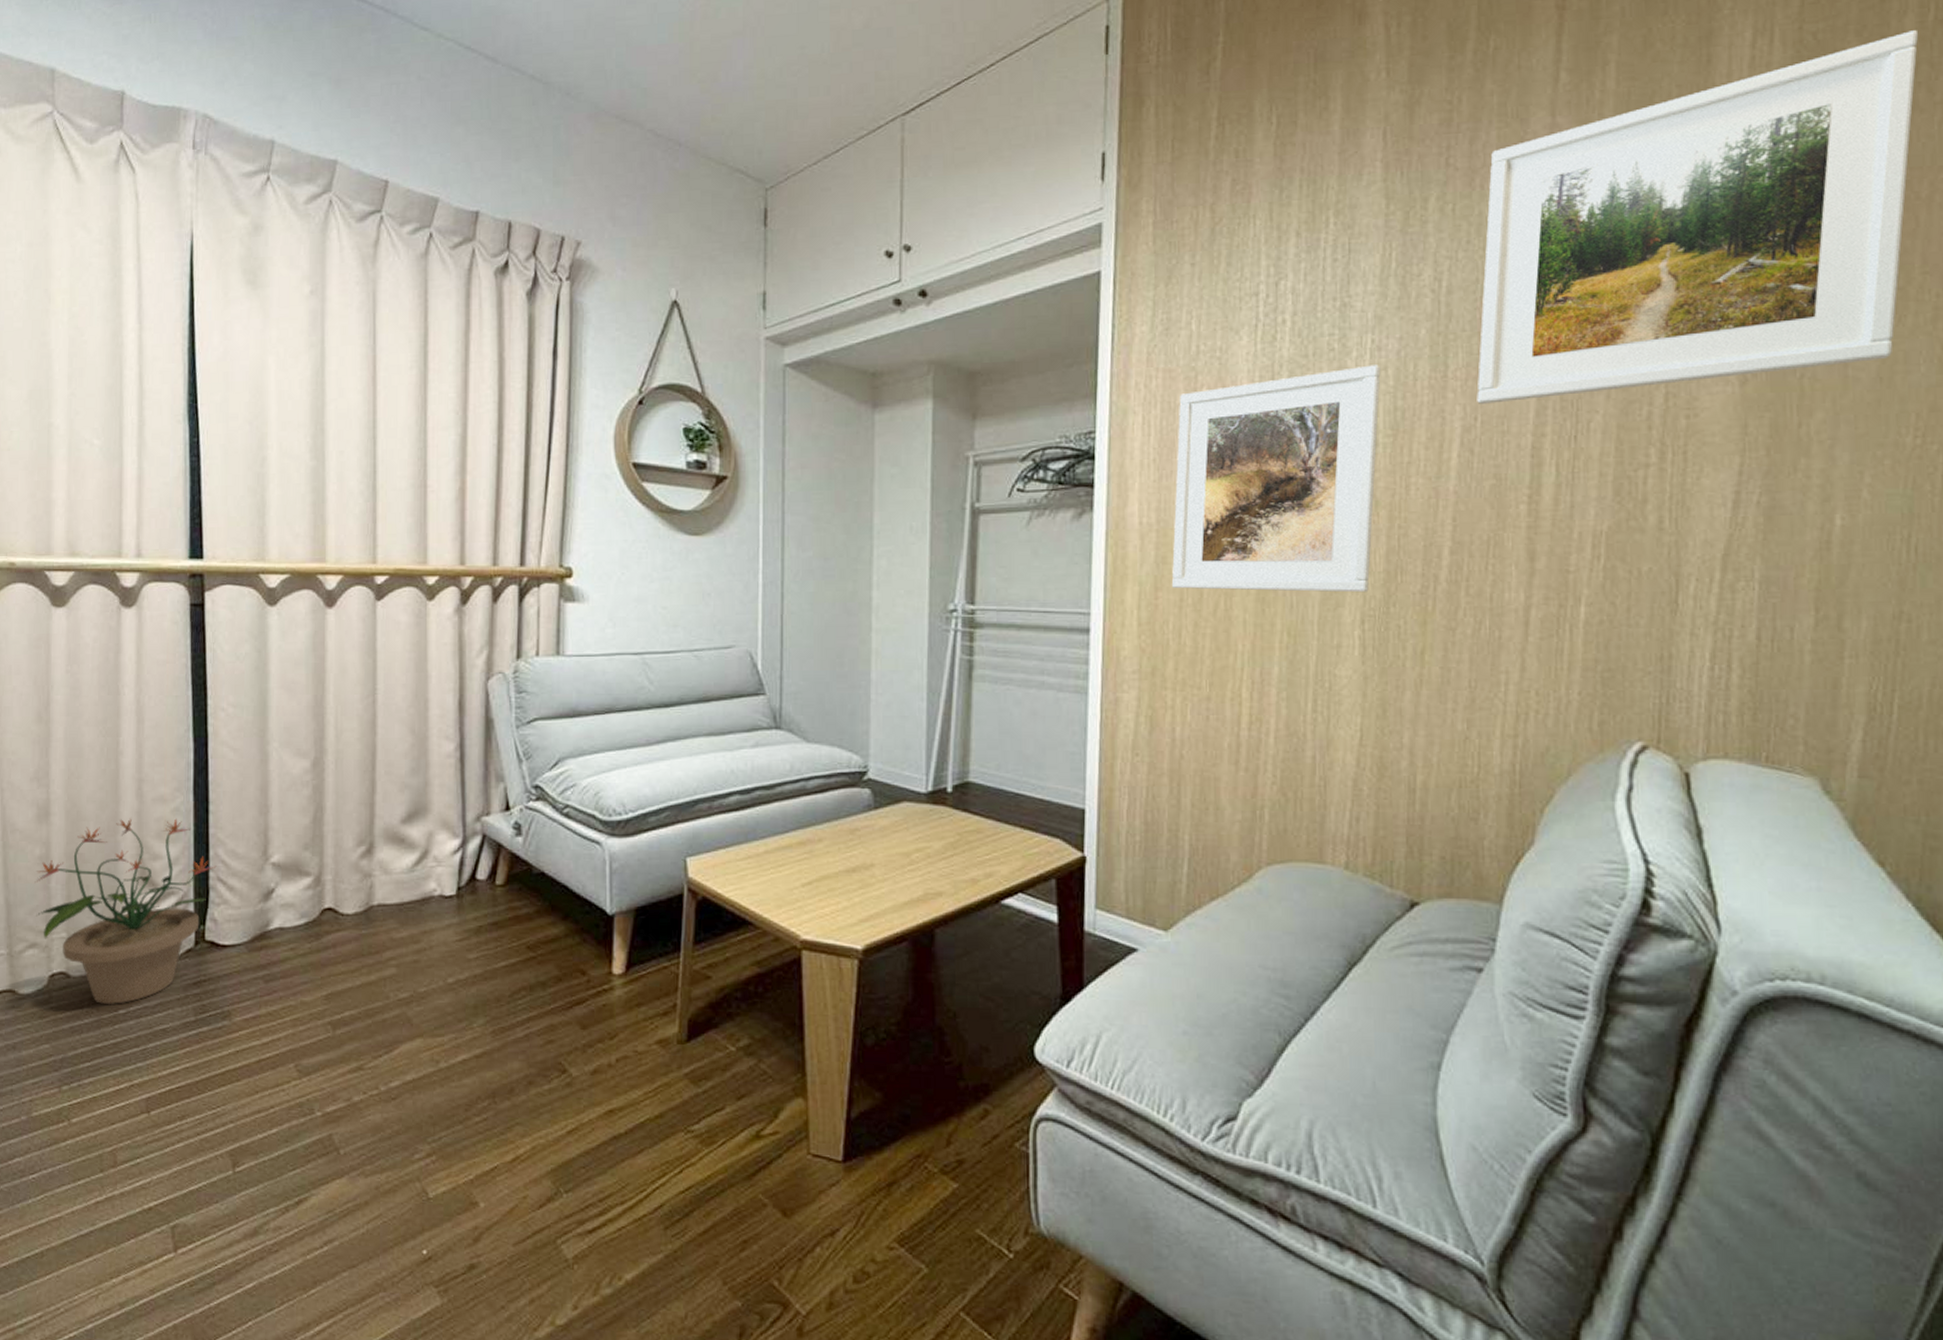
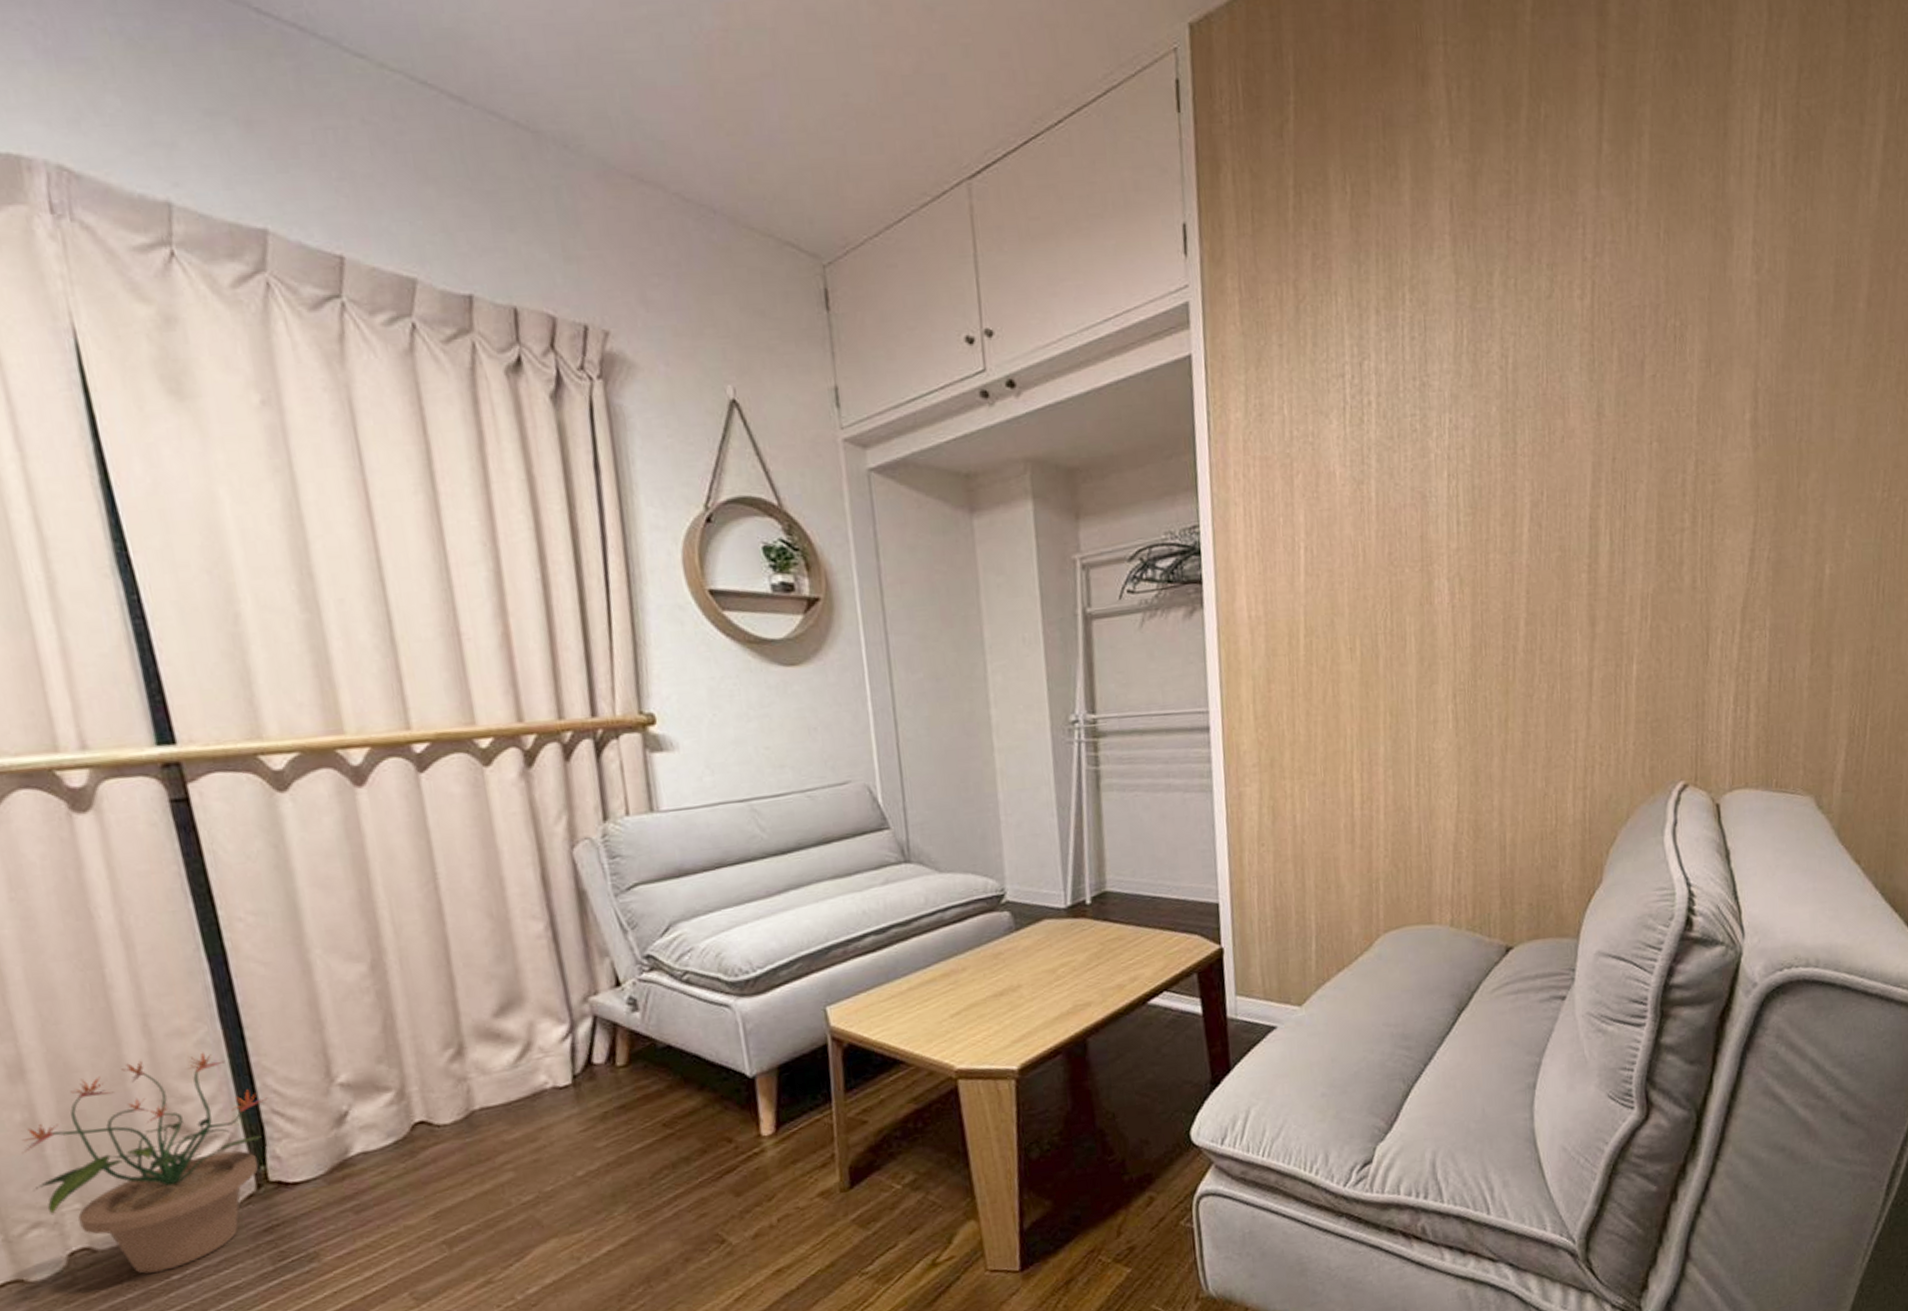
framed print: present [1171,365,1381,593] -> none [1277,444,1459,680]
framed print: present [1477,30,1919,404] -> none [1542,108,1888,479]

